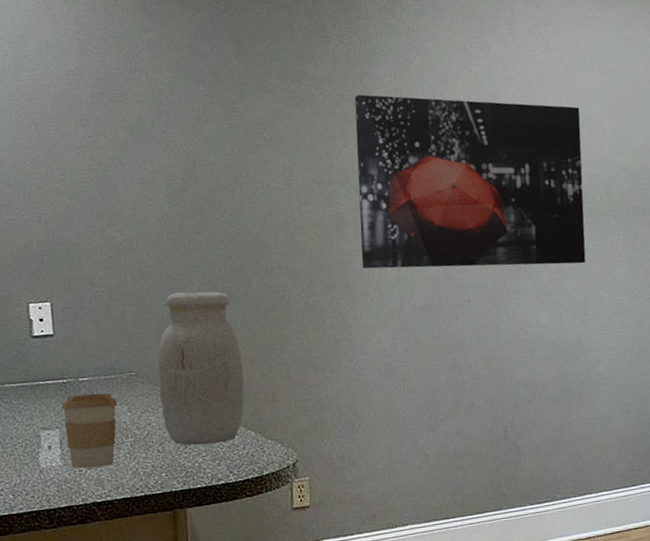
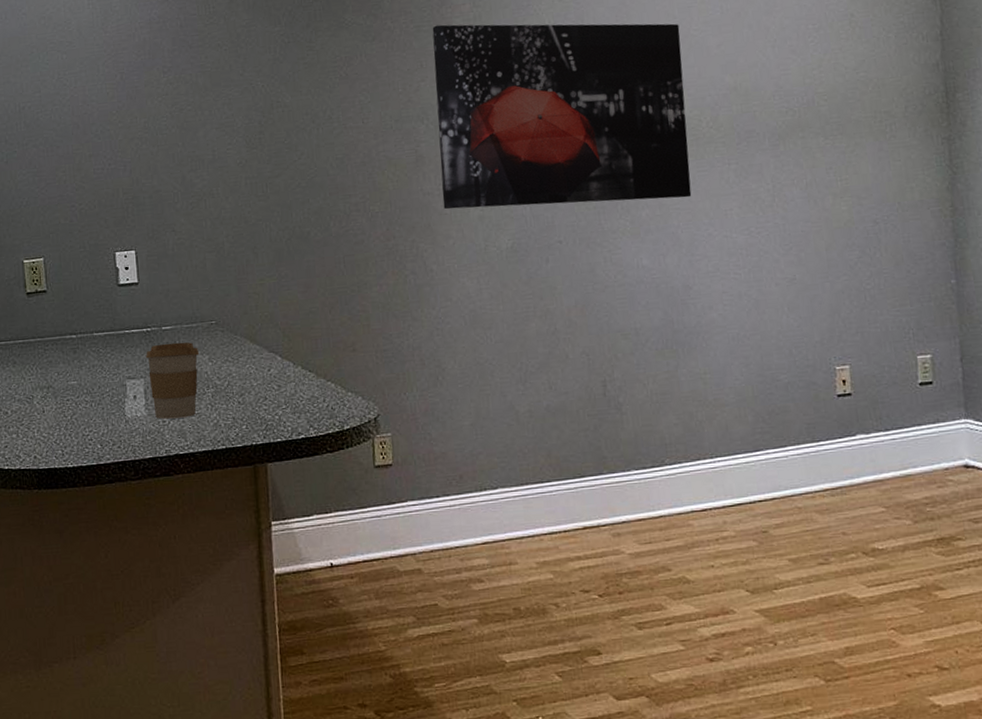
jar: present [157,291,245,445] -> none [237,236,324,397]

